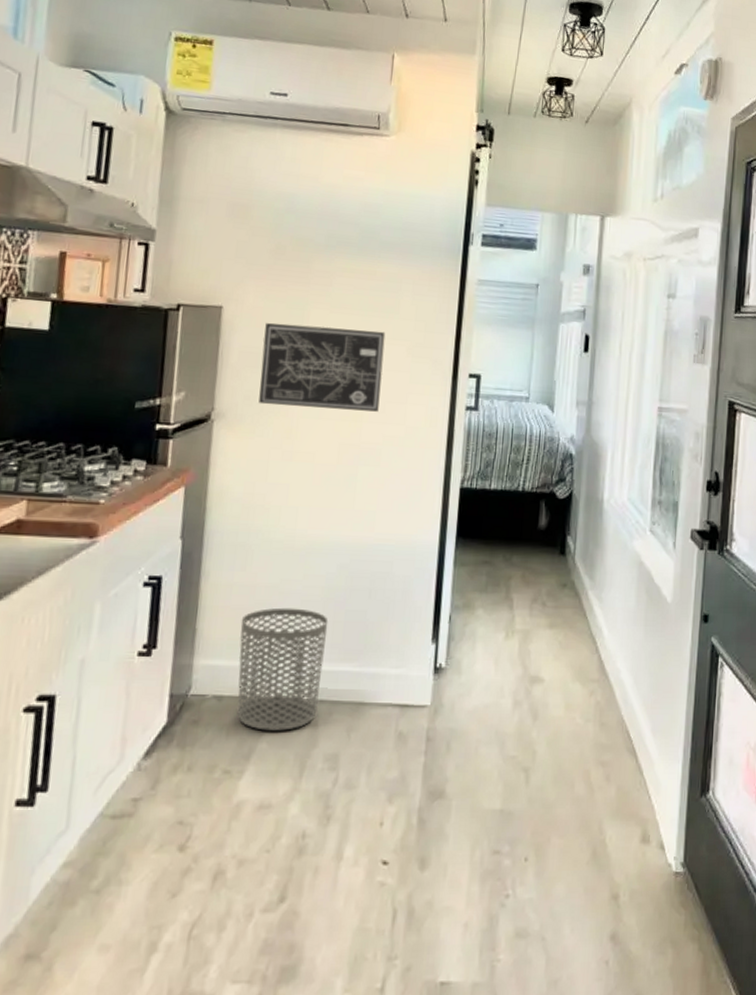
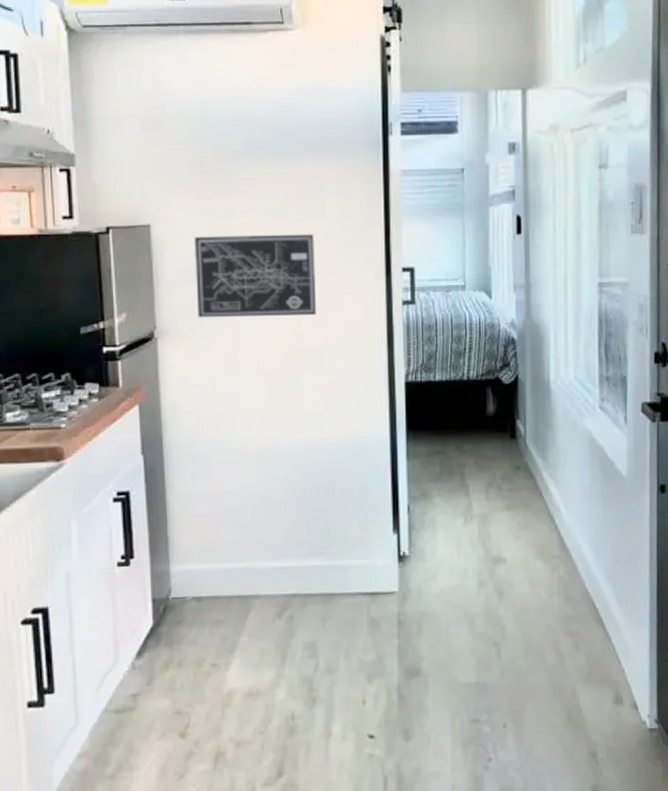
waste bin: present [237,607,329,731] -> none [209,510,292,626]

